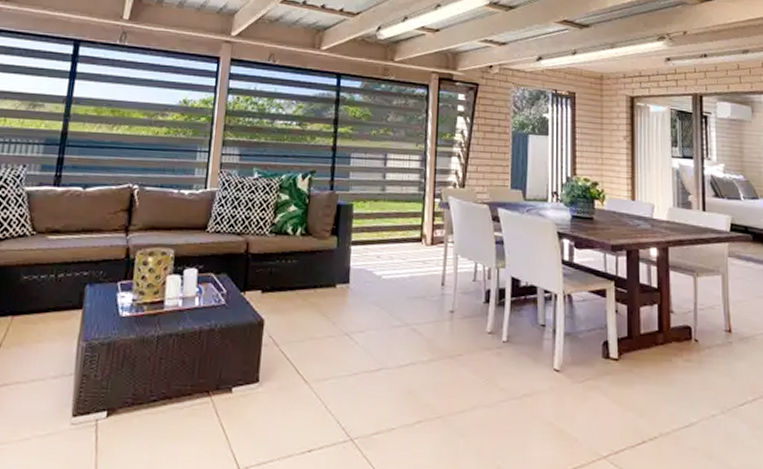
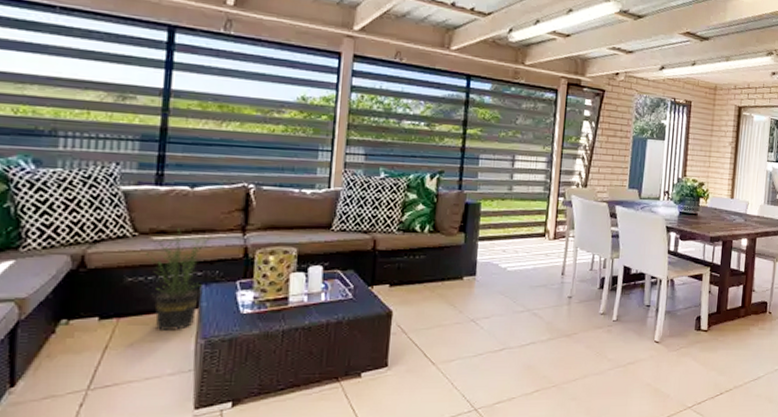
potted plant: none [40,228,104,331] -> present [145,228,218,330]

